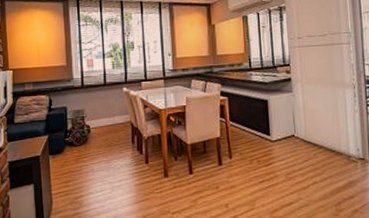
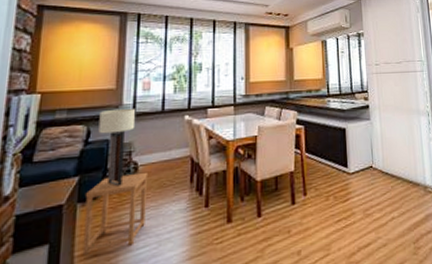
side table: none [55,133,100,193] -> present [82,172,149,255]
table lamp: none [57,81,85,144] -> present [98,108,136,187]

